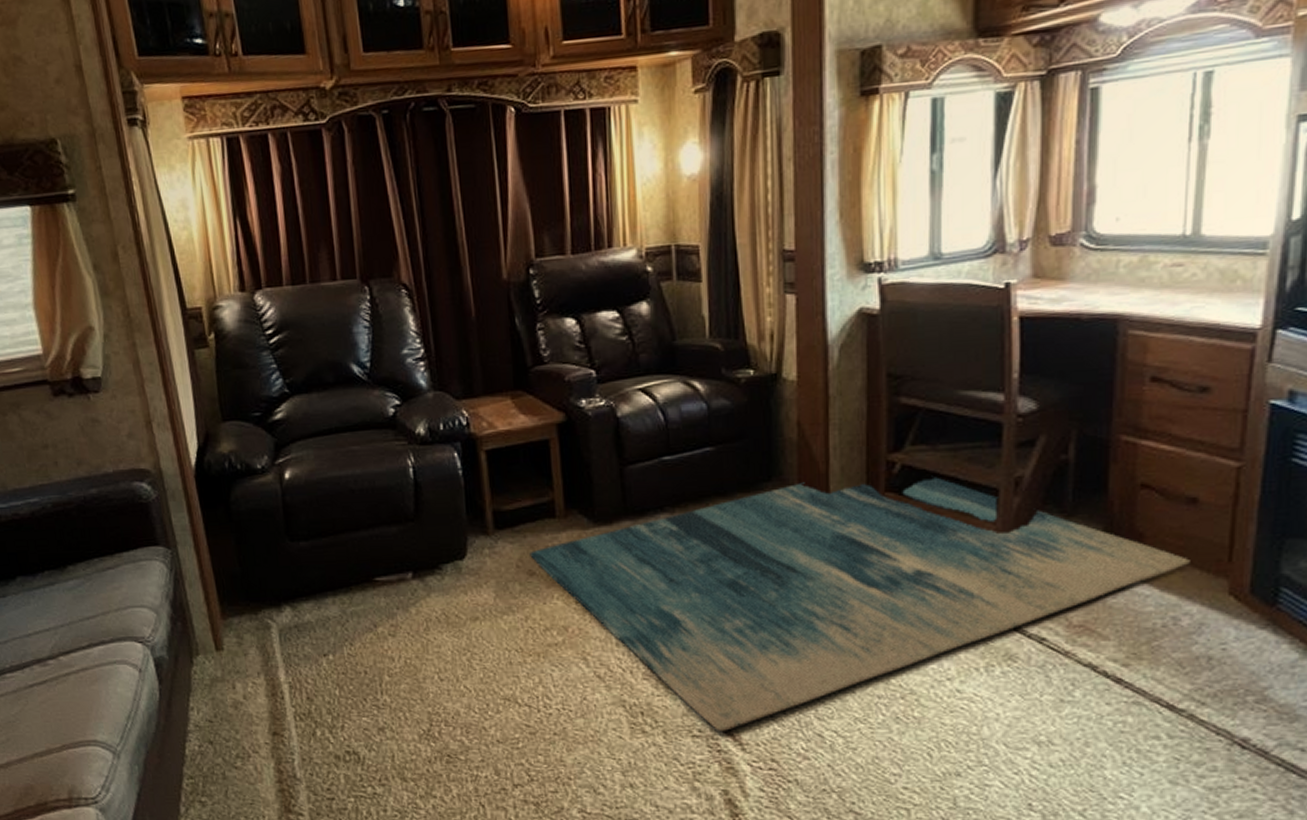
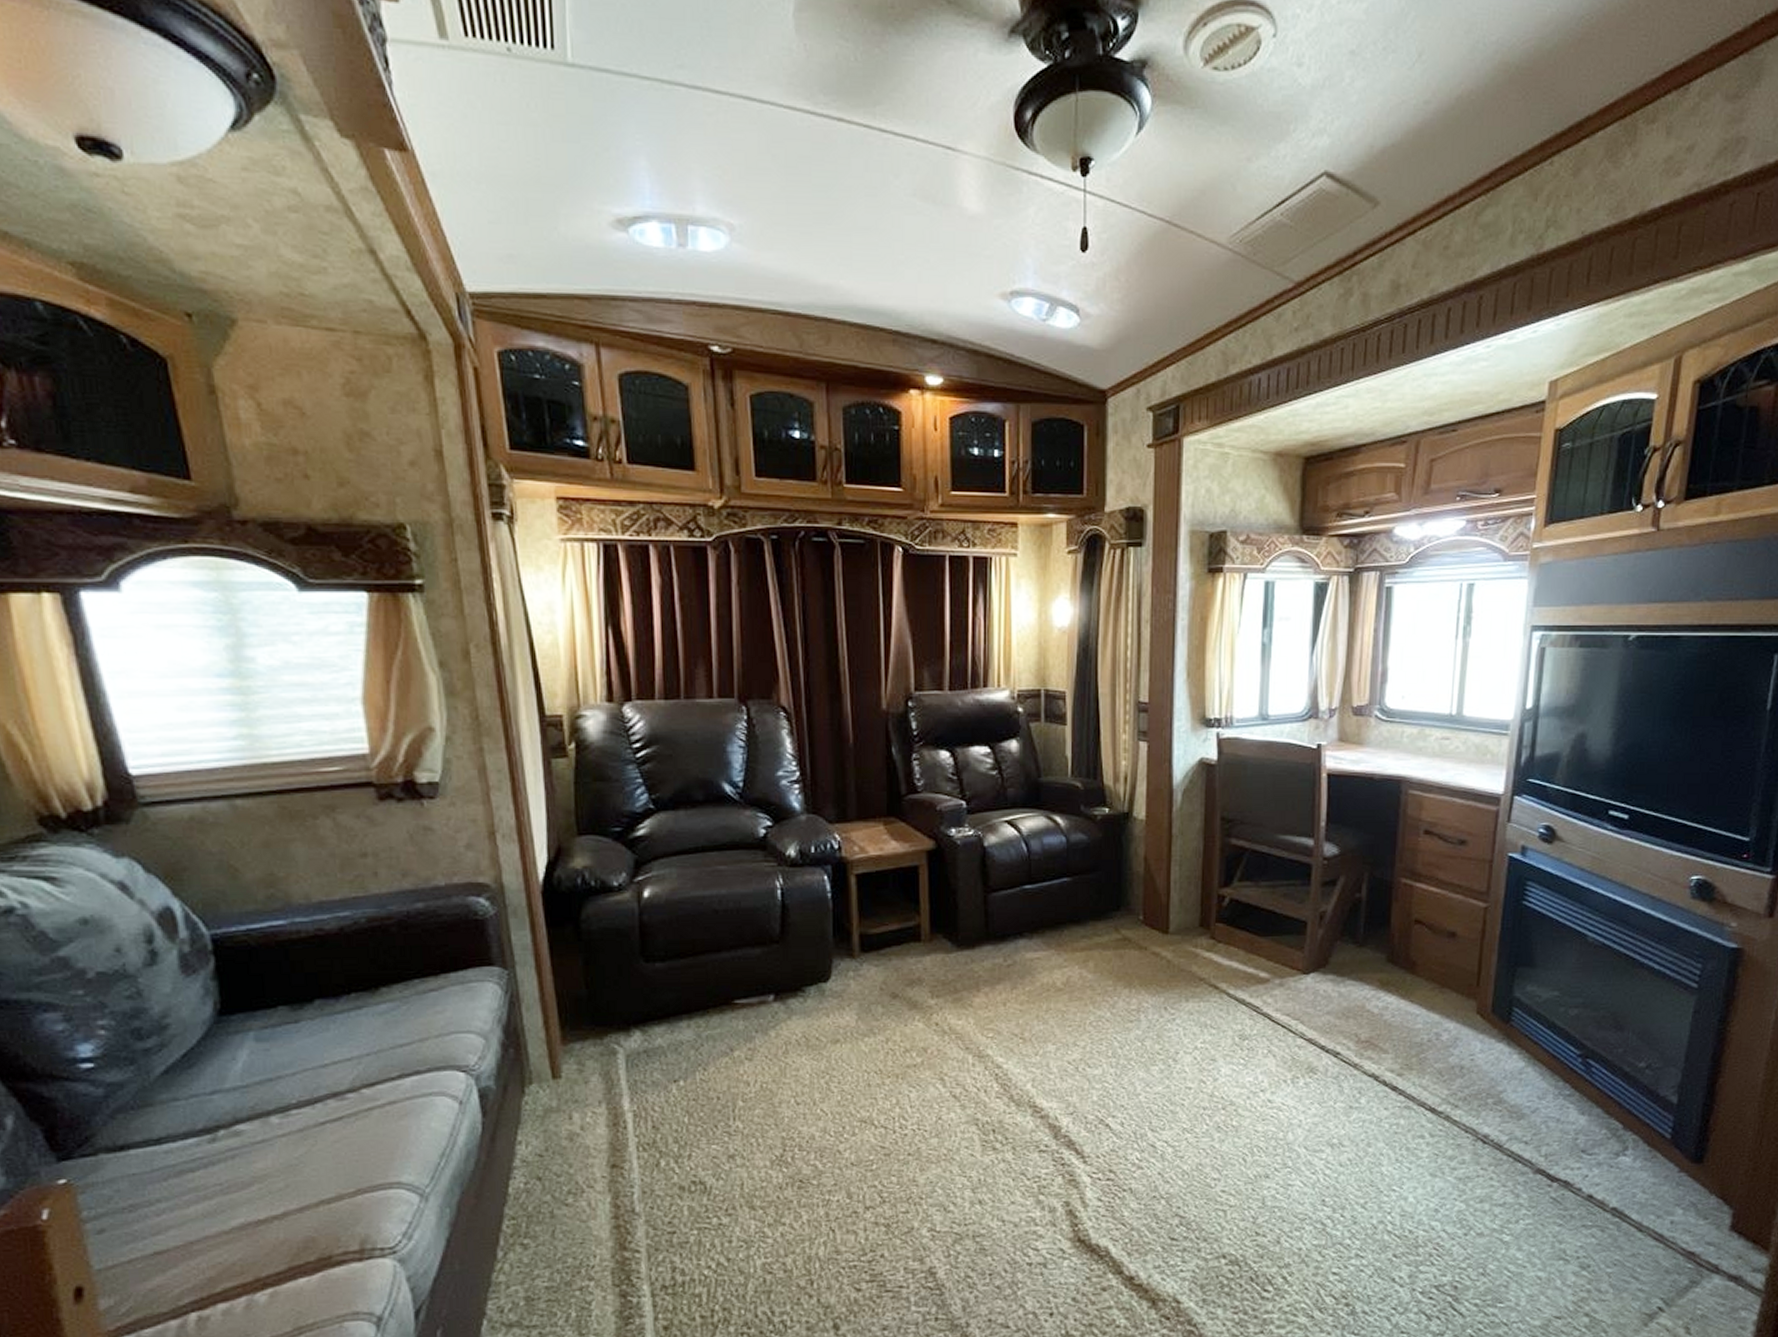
rug: present [529,475,1190,732] -> none [894,909,1450,1147]

